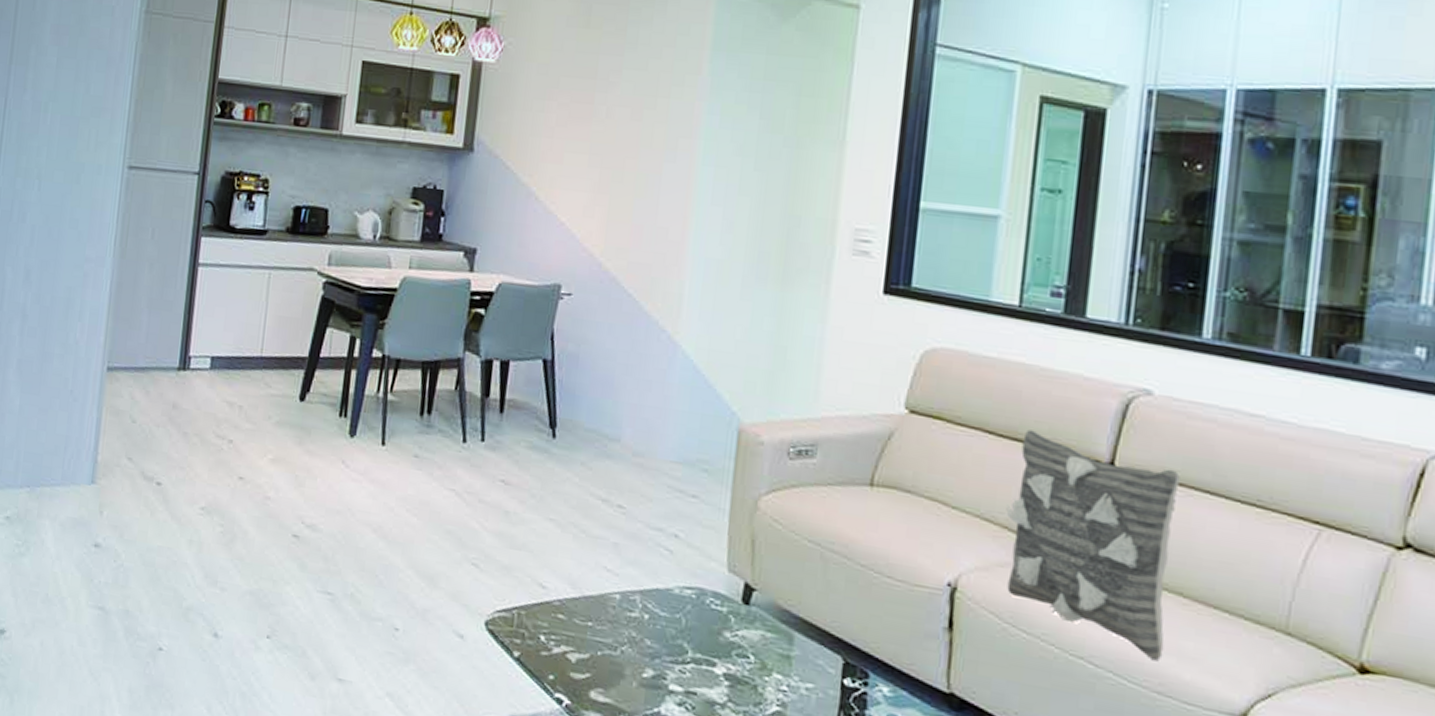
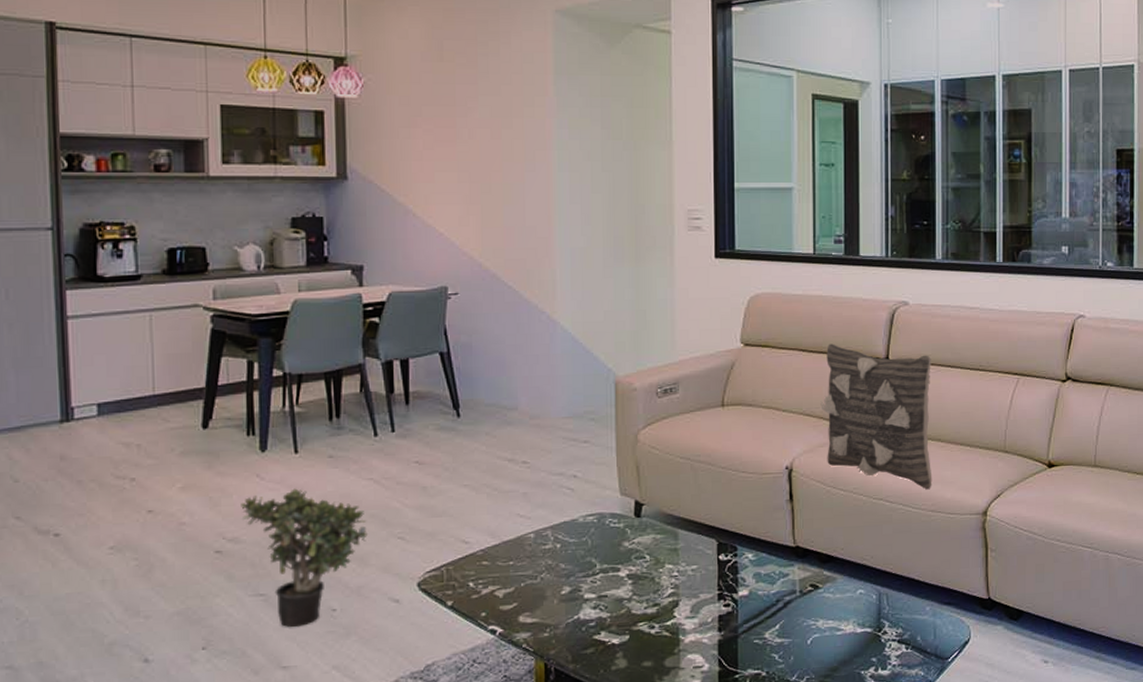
potted plant: none [323,483,443,639] -> present [241,488,369,628]

